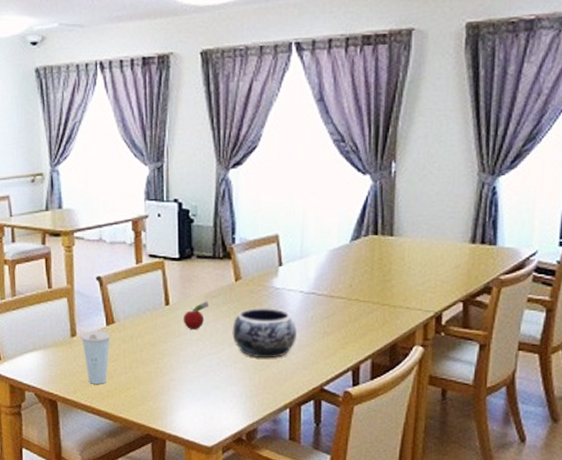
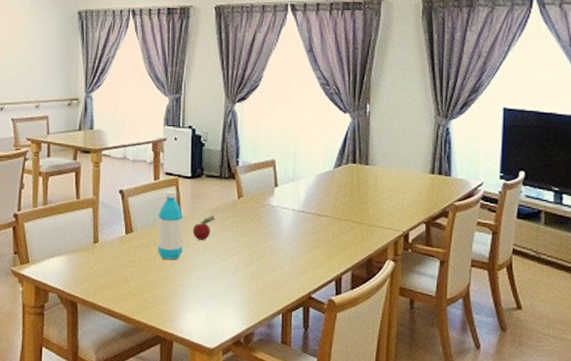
cup: present [80,330,111,384] -> none [102,238,129,288]
water bottle: none [142,275,172,352] -> present [158,190,183,259]
decorative bowl: present [232,308,297,359] -> none [234,223,289,268]

